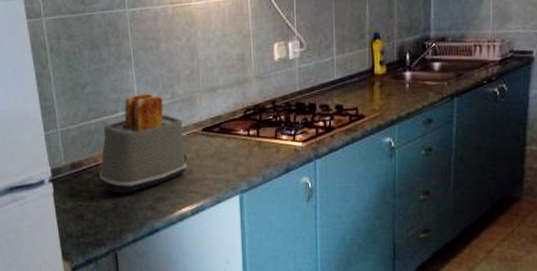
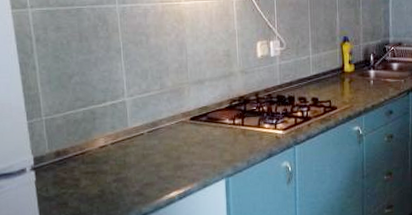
toaster: present [100,93,187,194] -> none [86,84,175,180]

